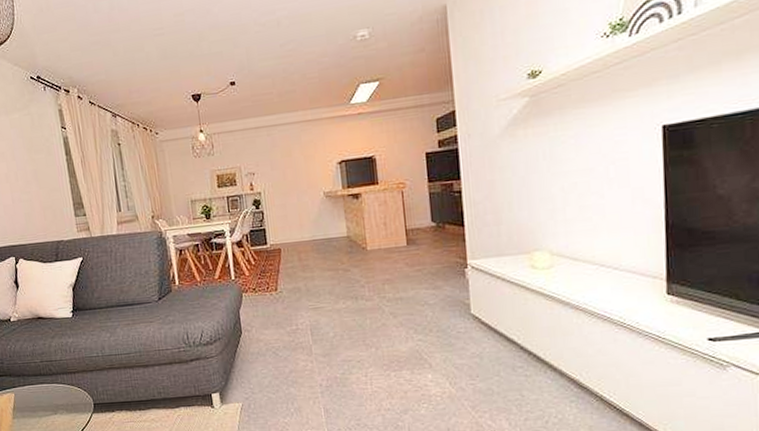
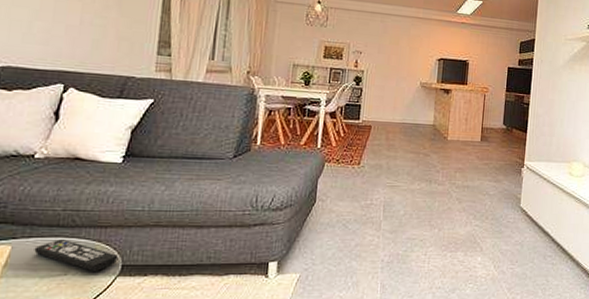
remote control: none [29,385,90,410] -> present [34,240,119,271]

